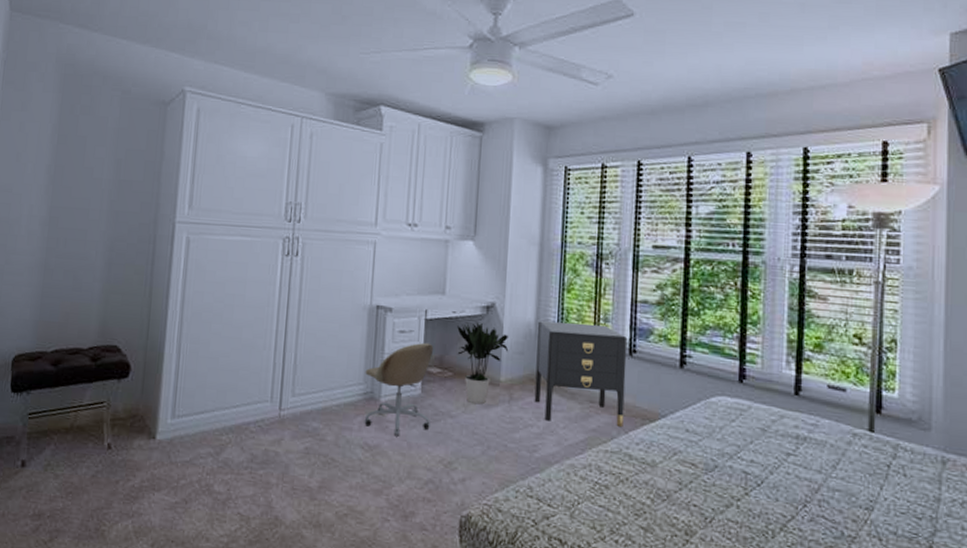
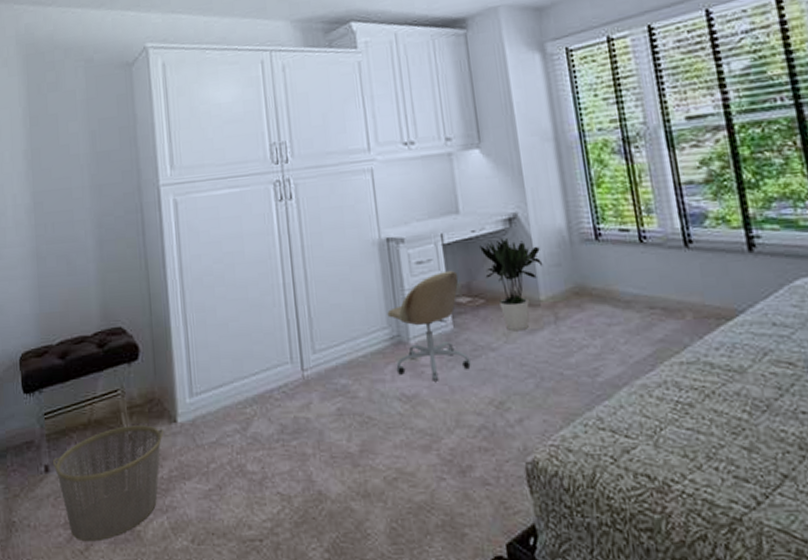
basket: none [29,435,142,535] -> present [52,425,164,542]
nightstand: present [534,321,628,428] -> none [571,217,695,338]

